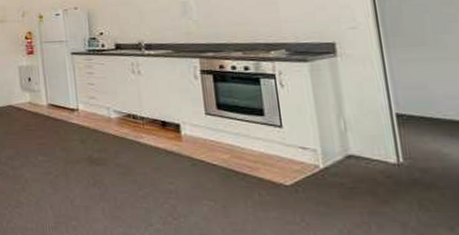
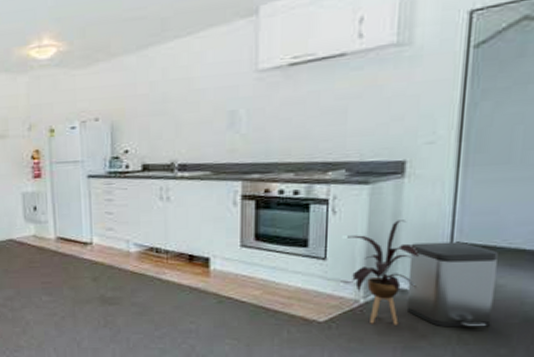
house plant: none [297,93,369,190] -> present [347,220,420,325]
pedal bin: none [355,113,447,194] -> present [406,241,498,328]

